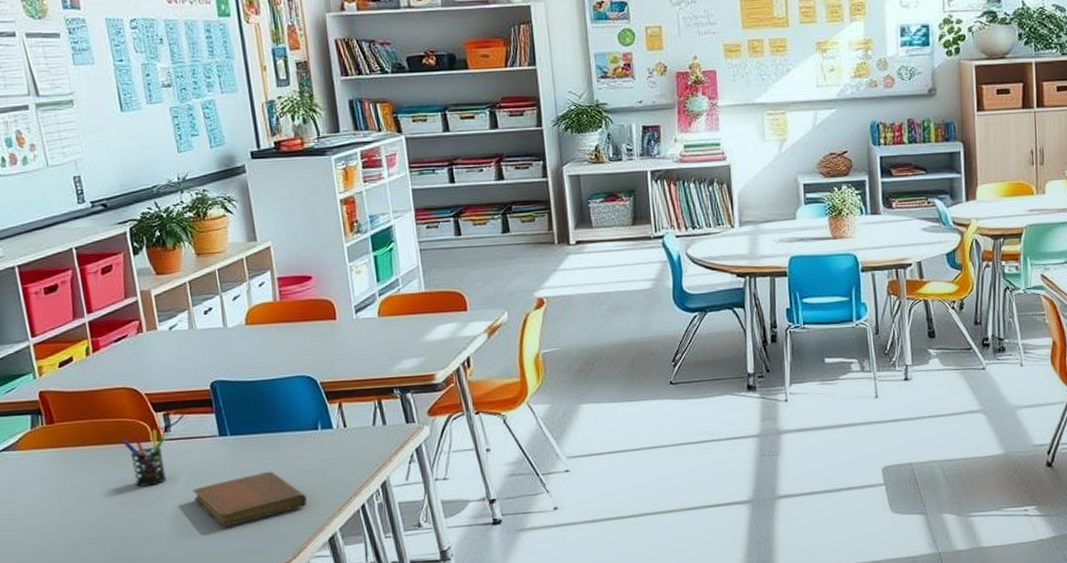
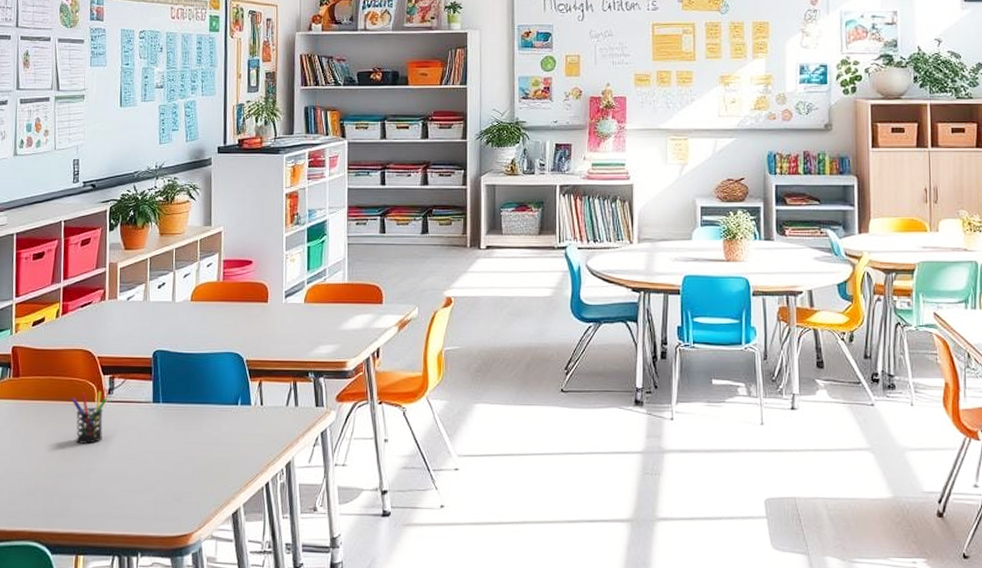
notebook: present [192,471,307,527] -> none [122,440,219,490]

